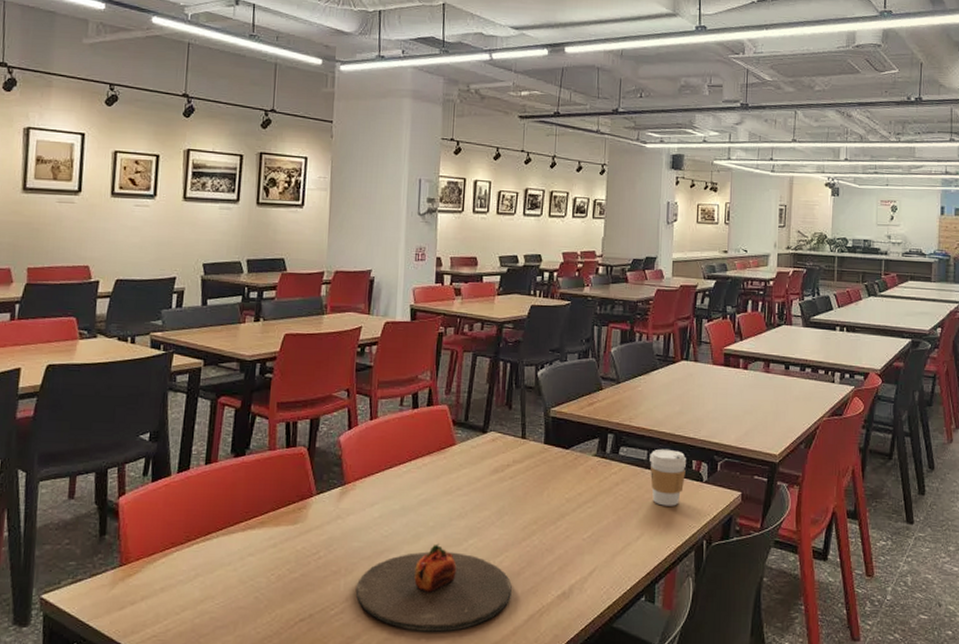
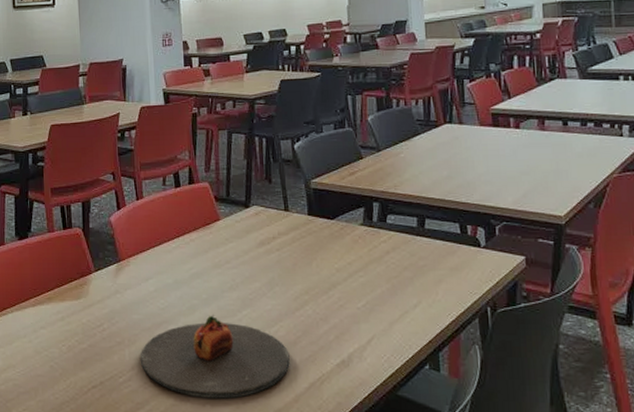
coffee cup: present [650,448,687,506] -> none [420,215,461,273]

